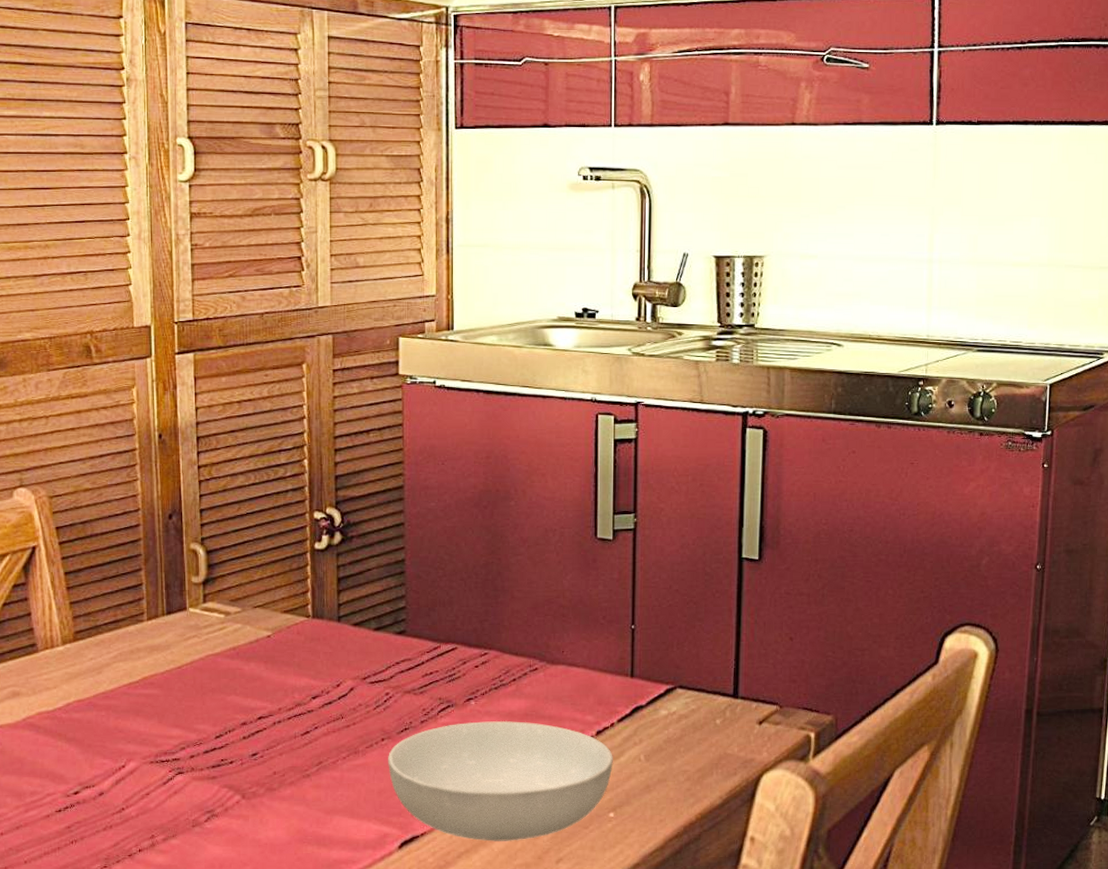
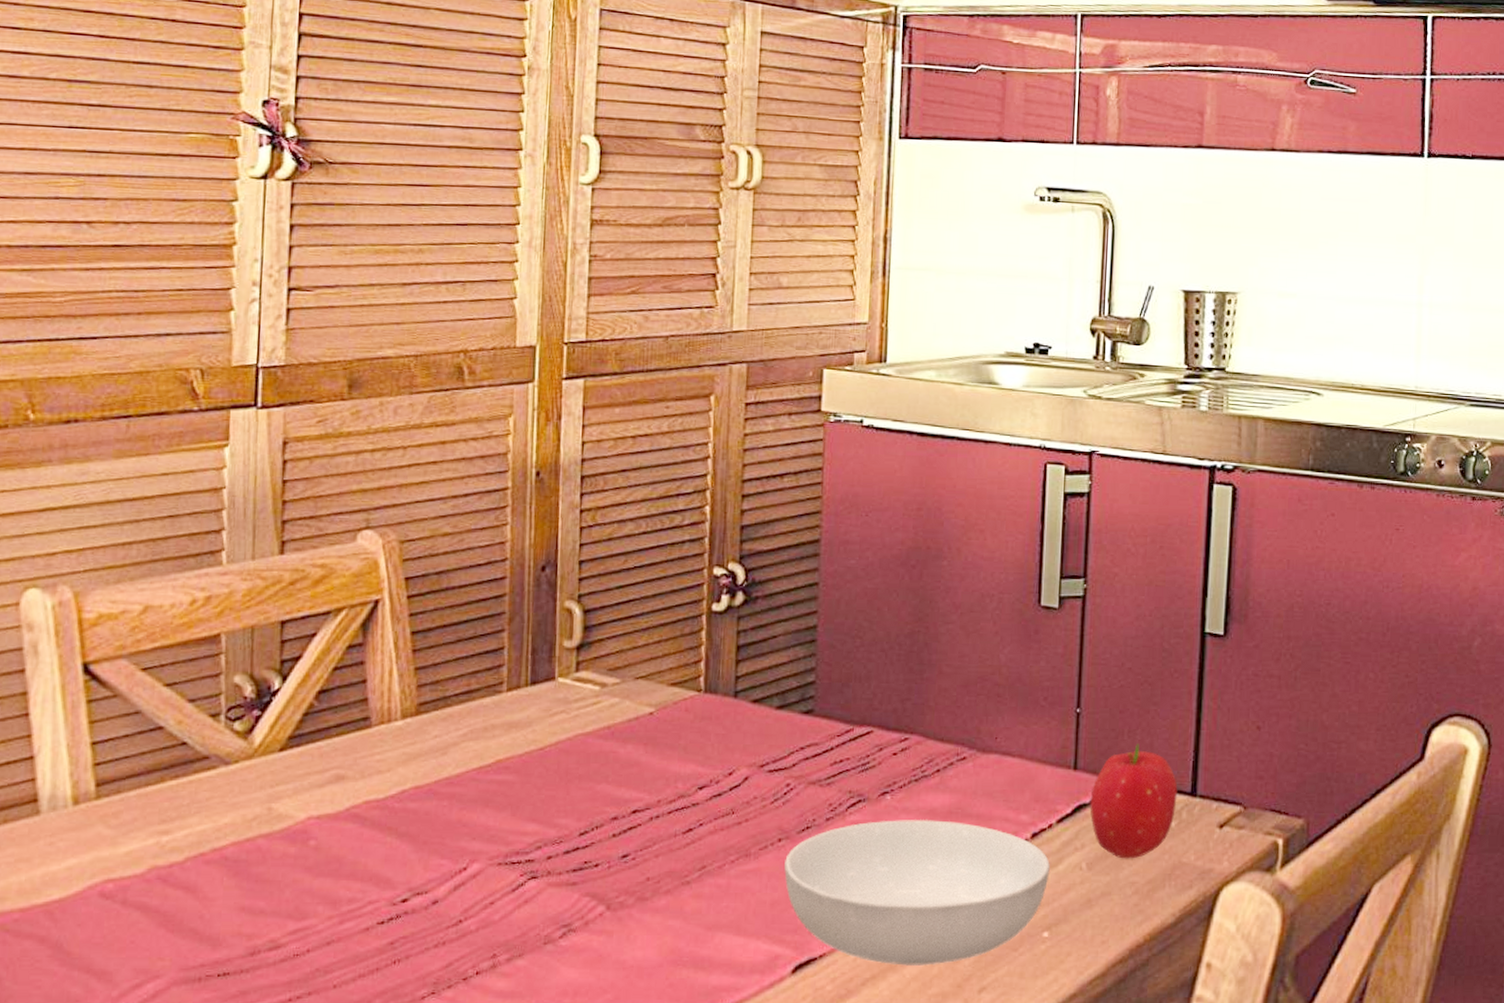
fruit: none [646,654,722,752] -> present [1090,743,1178,859]

